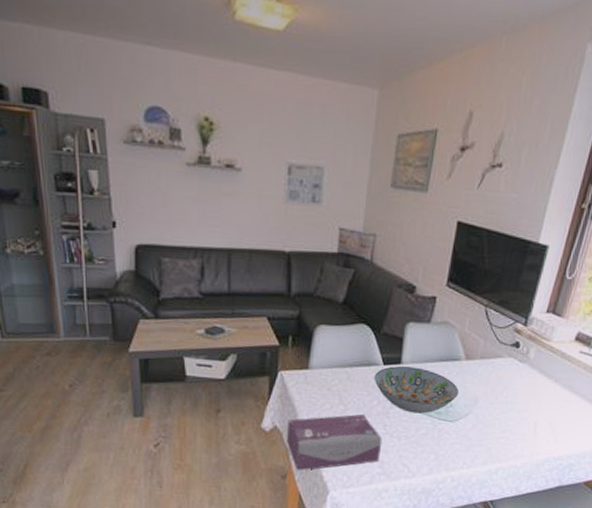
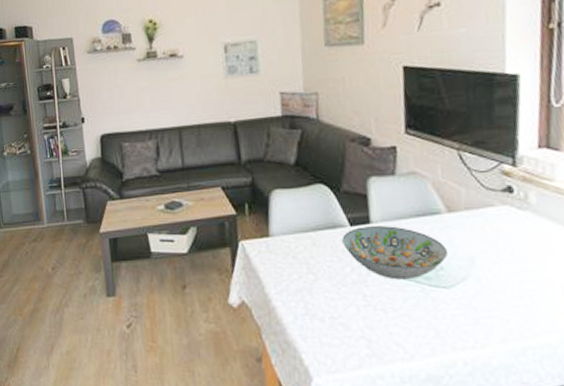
tissue box: present [286,414,383,471] -> none [255,284,366,353]

